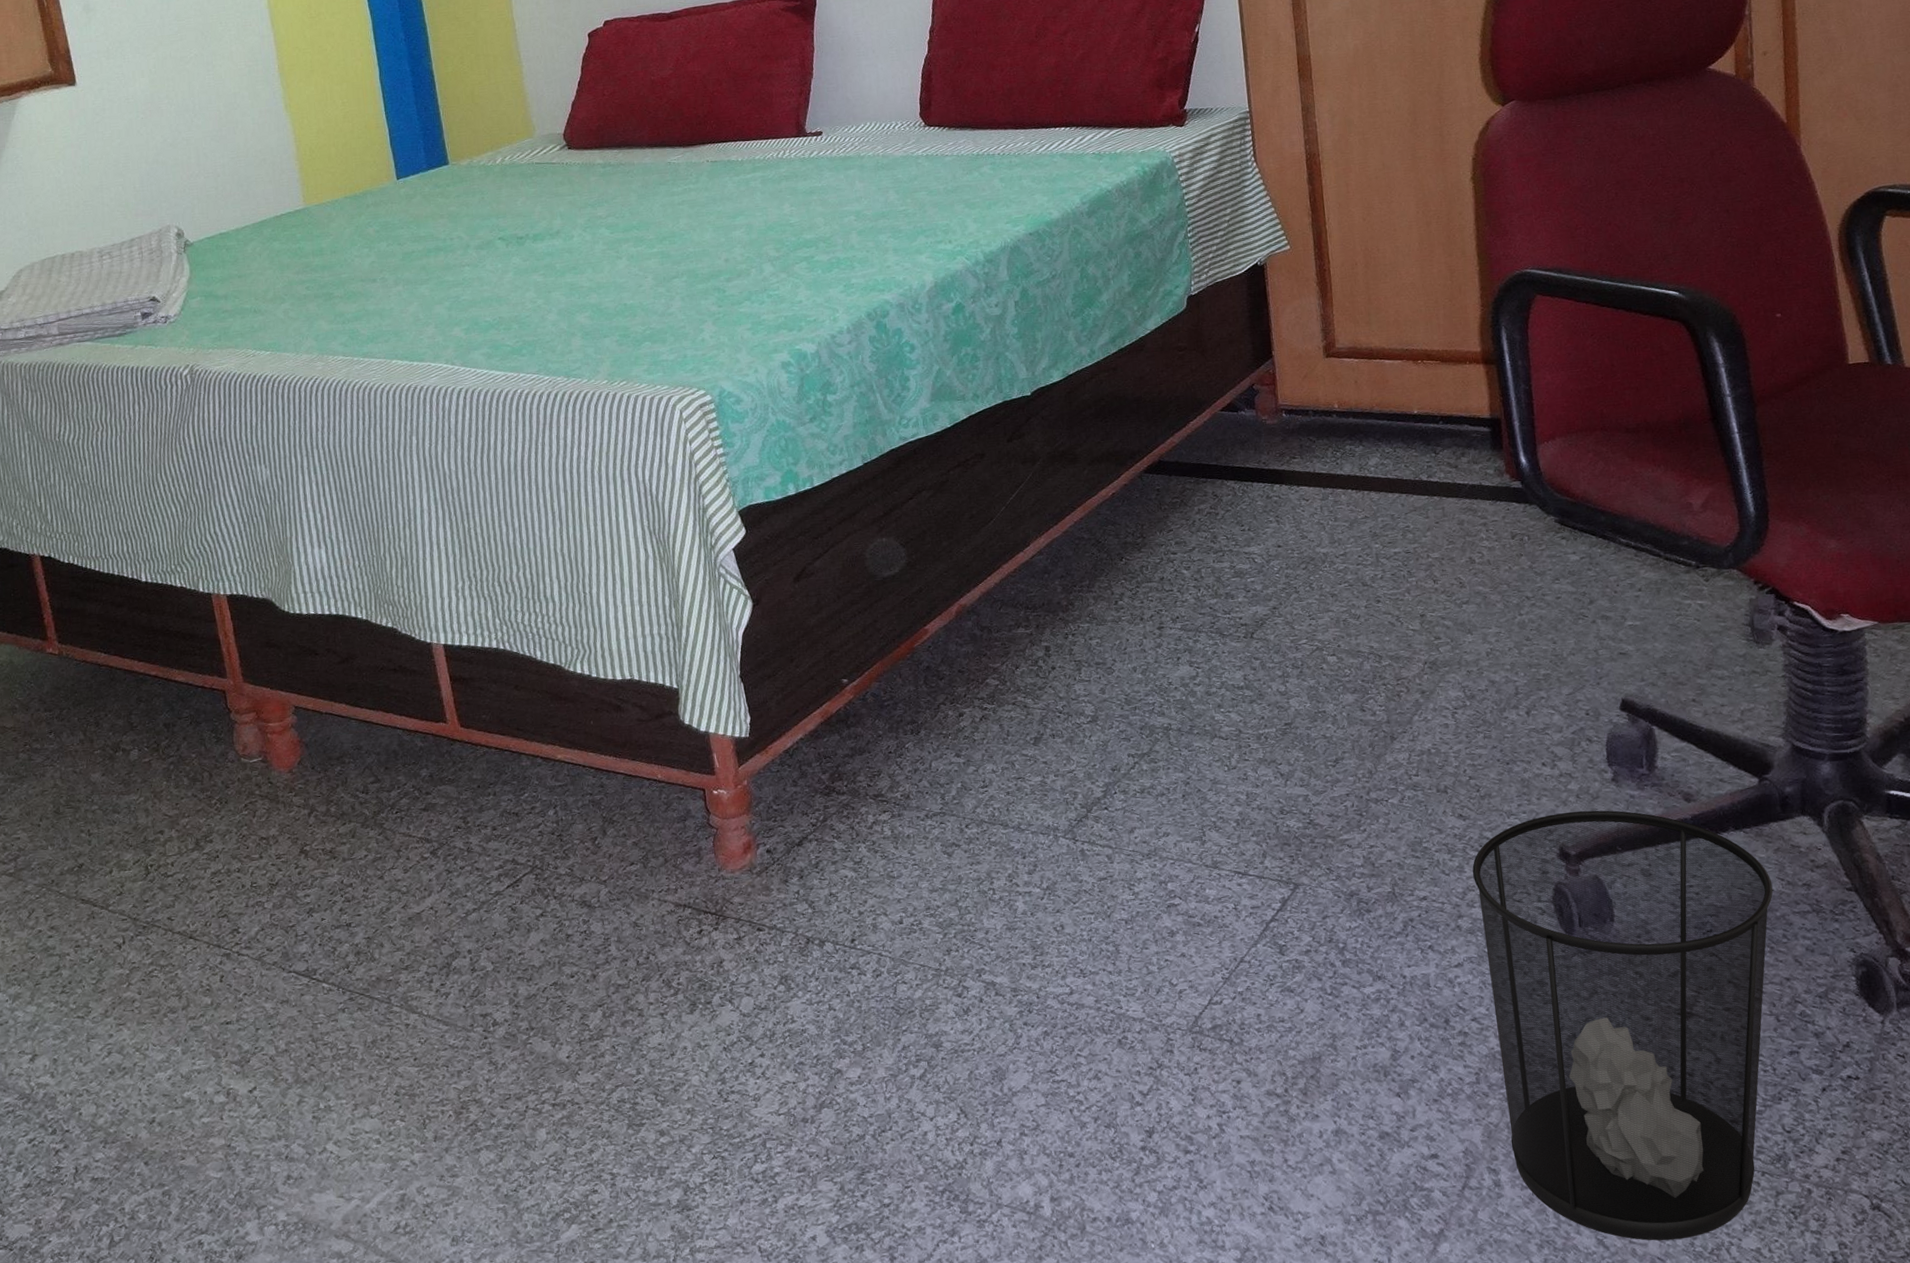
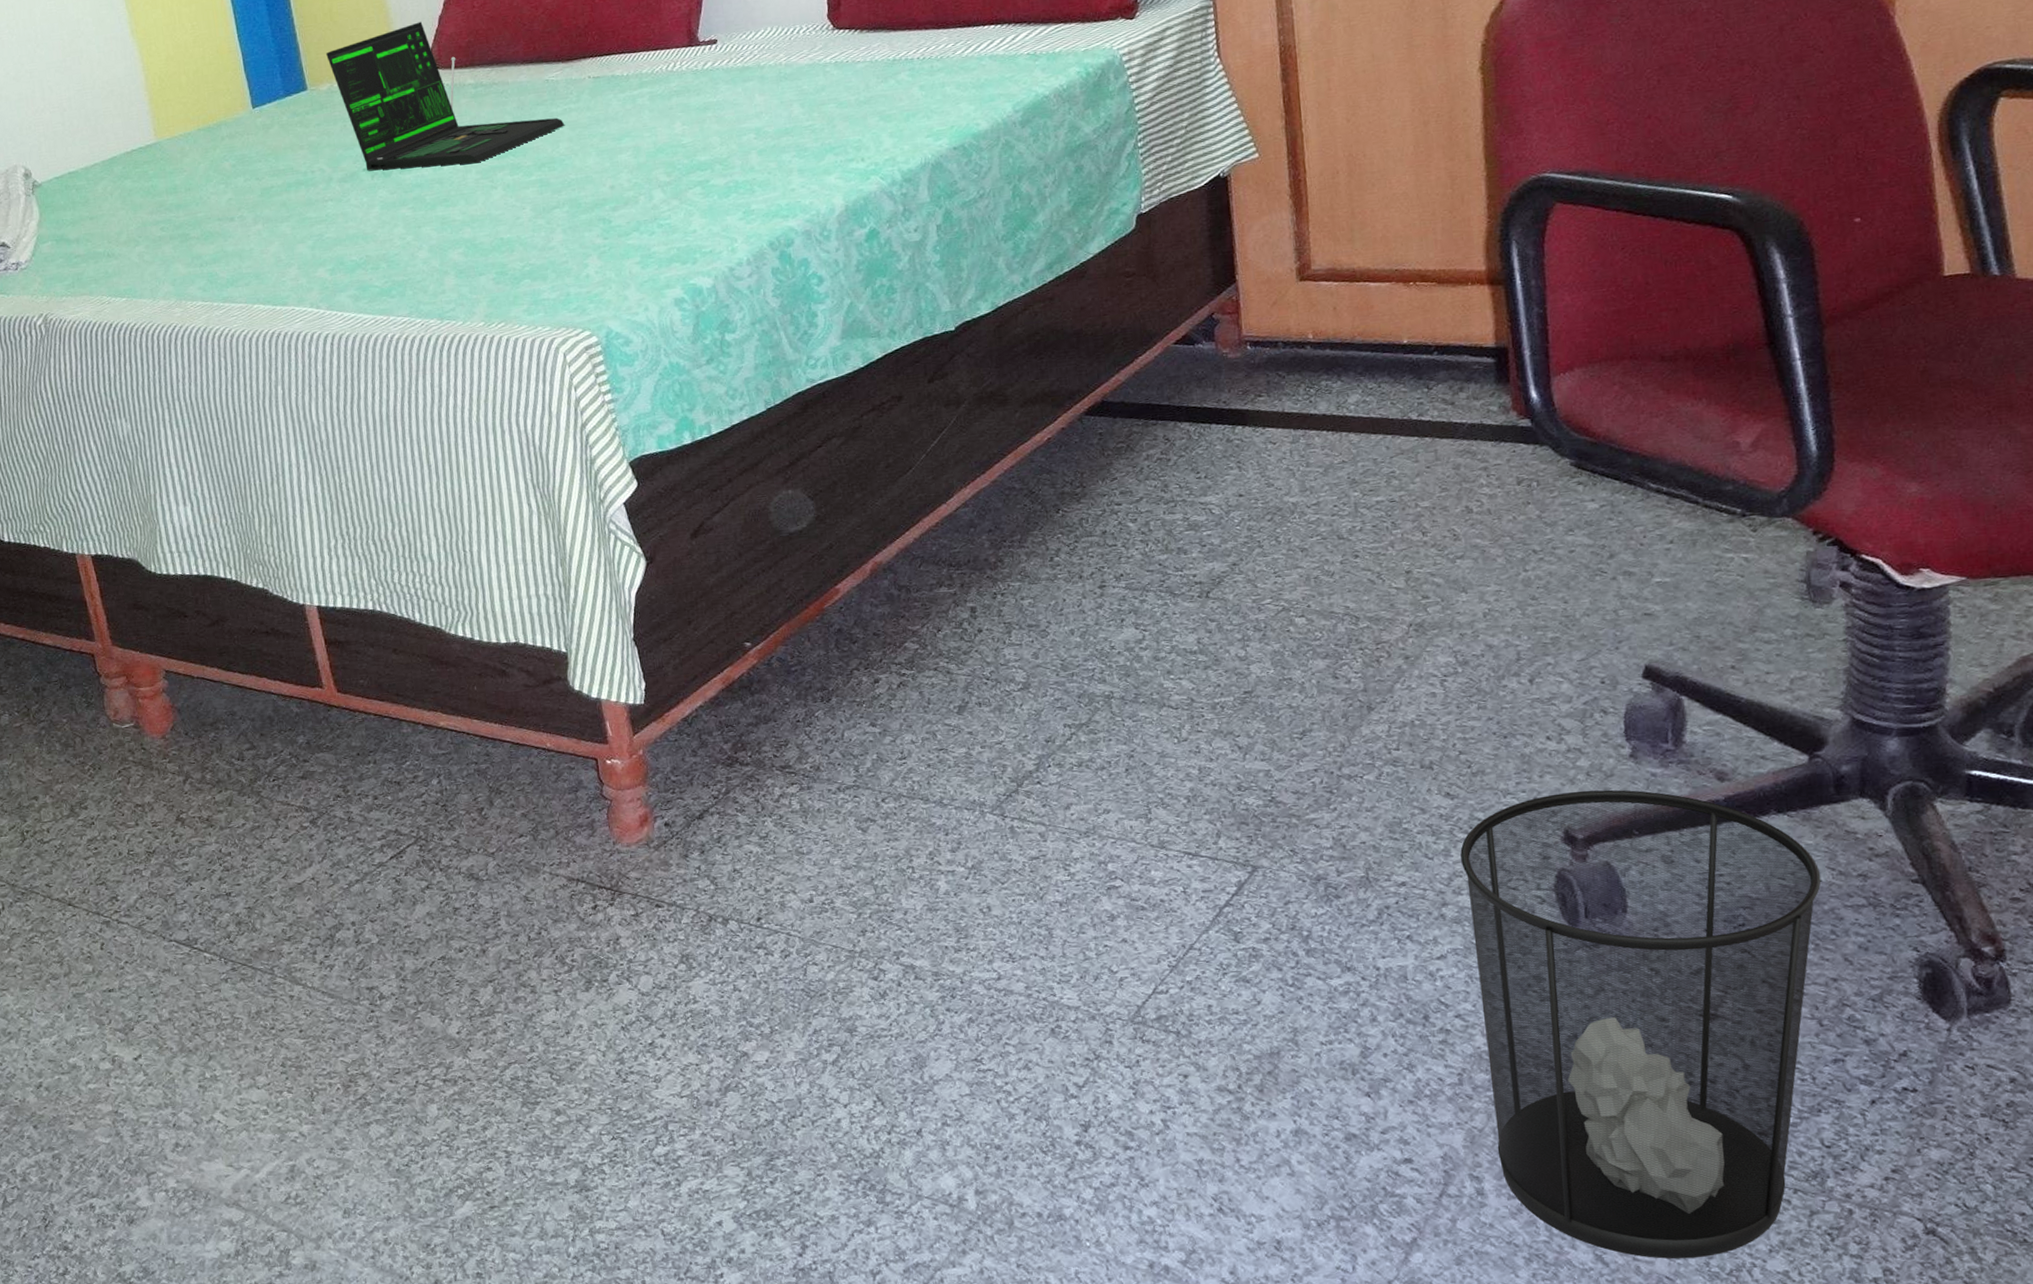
laptop: none [467,106,685,240] -> present [326,21,565,171]

